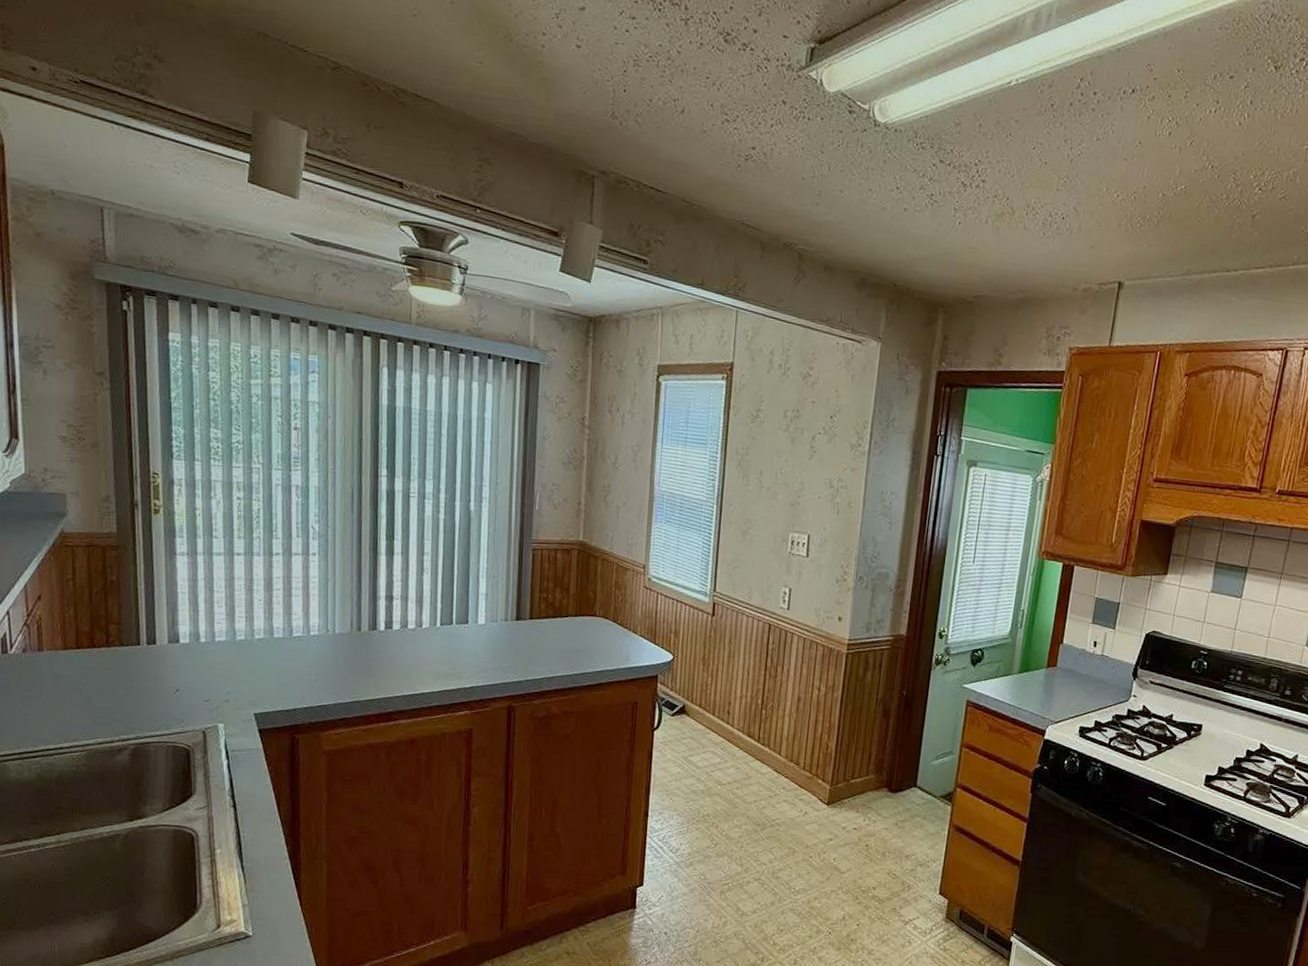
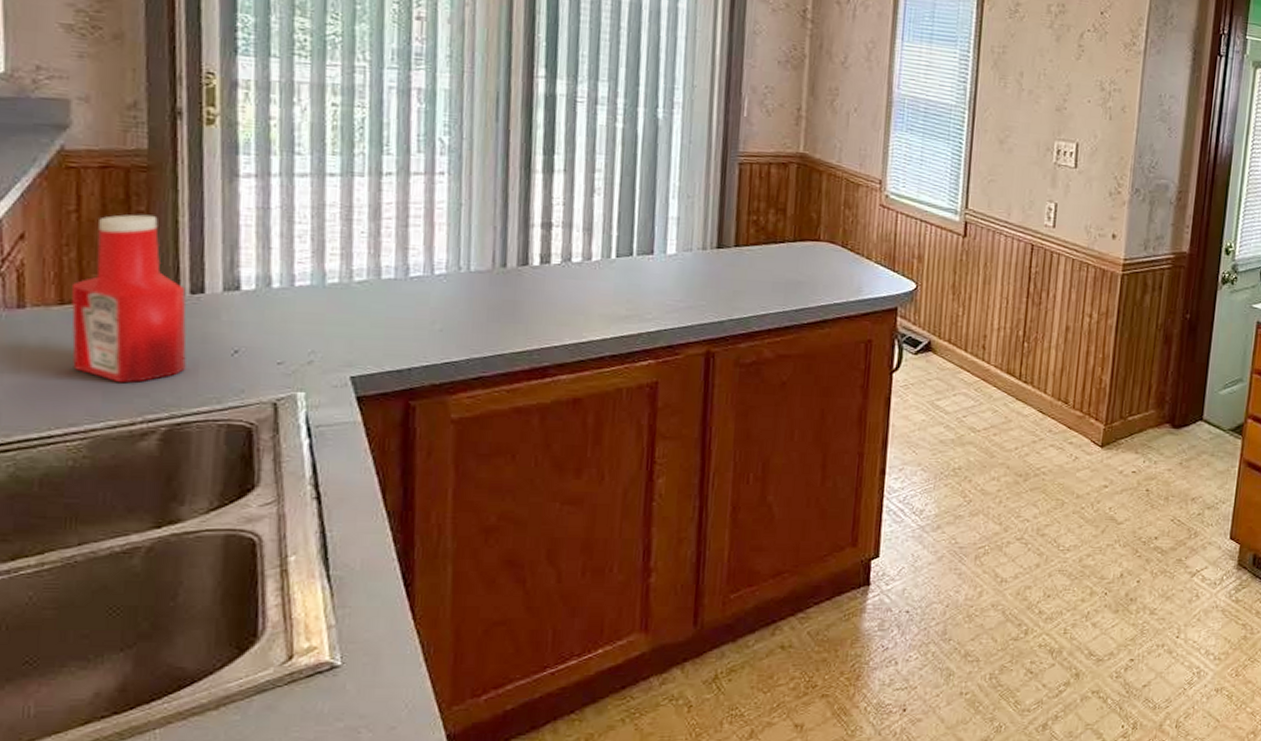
ketchup bottle: none [71,582,146,711] -> present [71,214,187,383]

